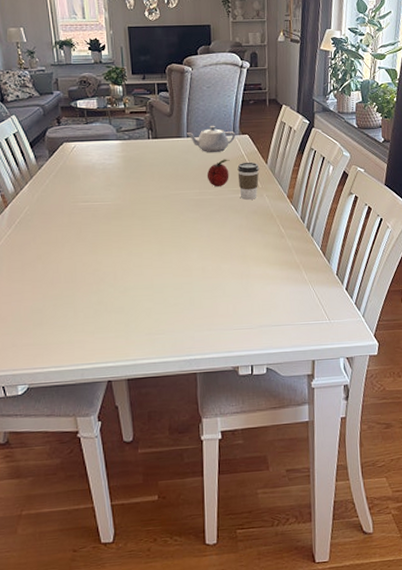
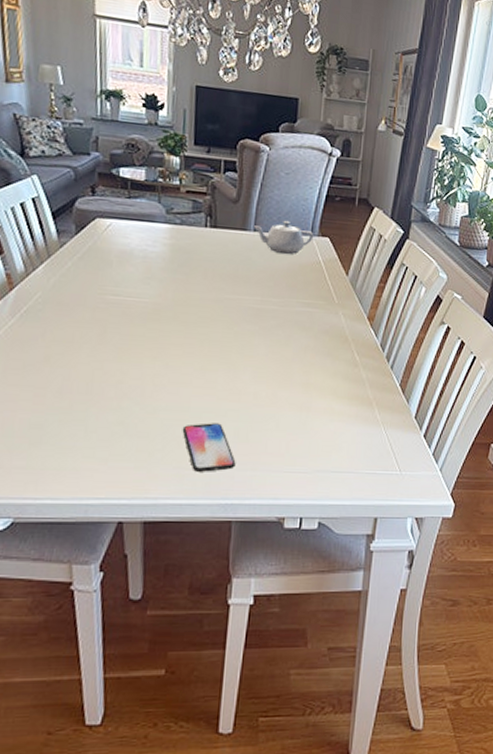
smartphone: none [149,295,194,336] -> present [182,423,236,472]
fruit: present [207,159,230,187] -> none [272,263,303,296]
coffee cup: present [237,162,260,200] -> none [310,270,338,317]

